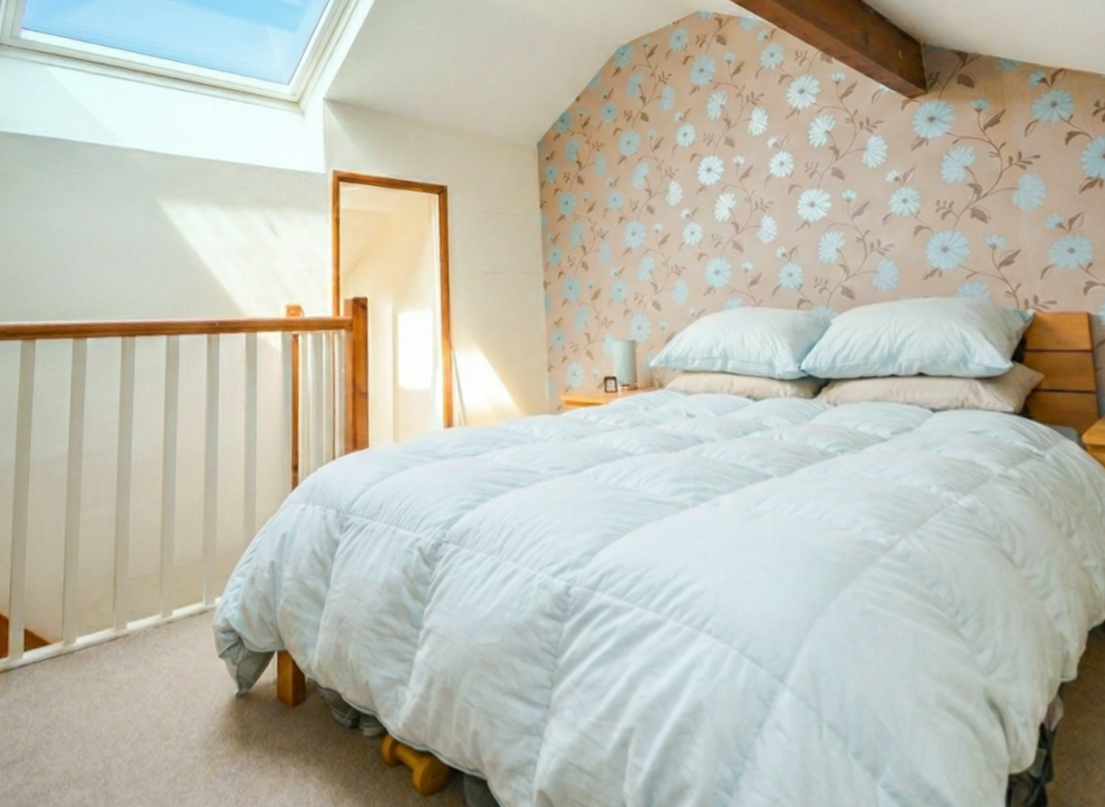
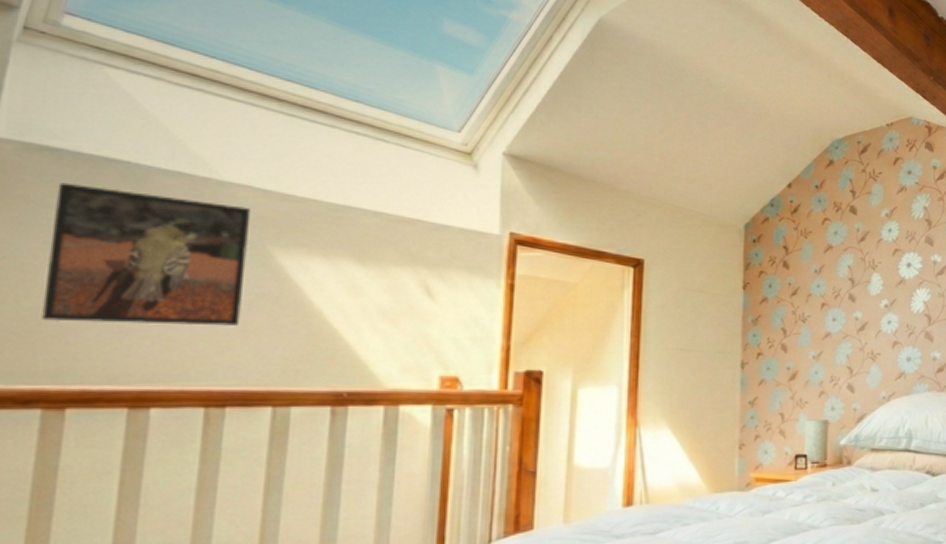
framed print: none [18,160,144,270] -> present [41,182,251,326]

